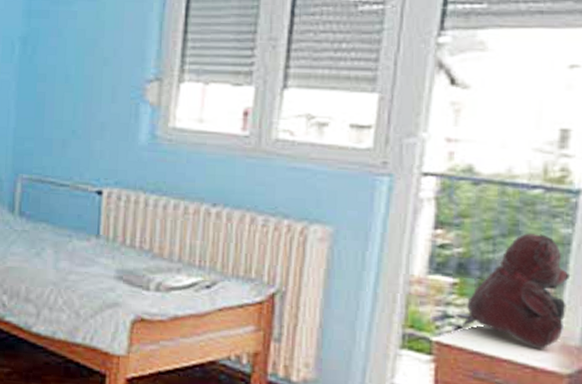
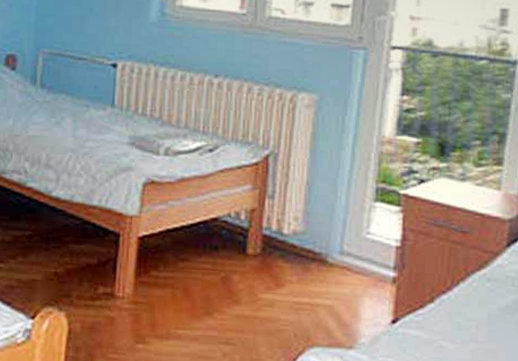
teddy bear: present [456,233,571,349] -> none [420,98,510,198]

